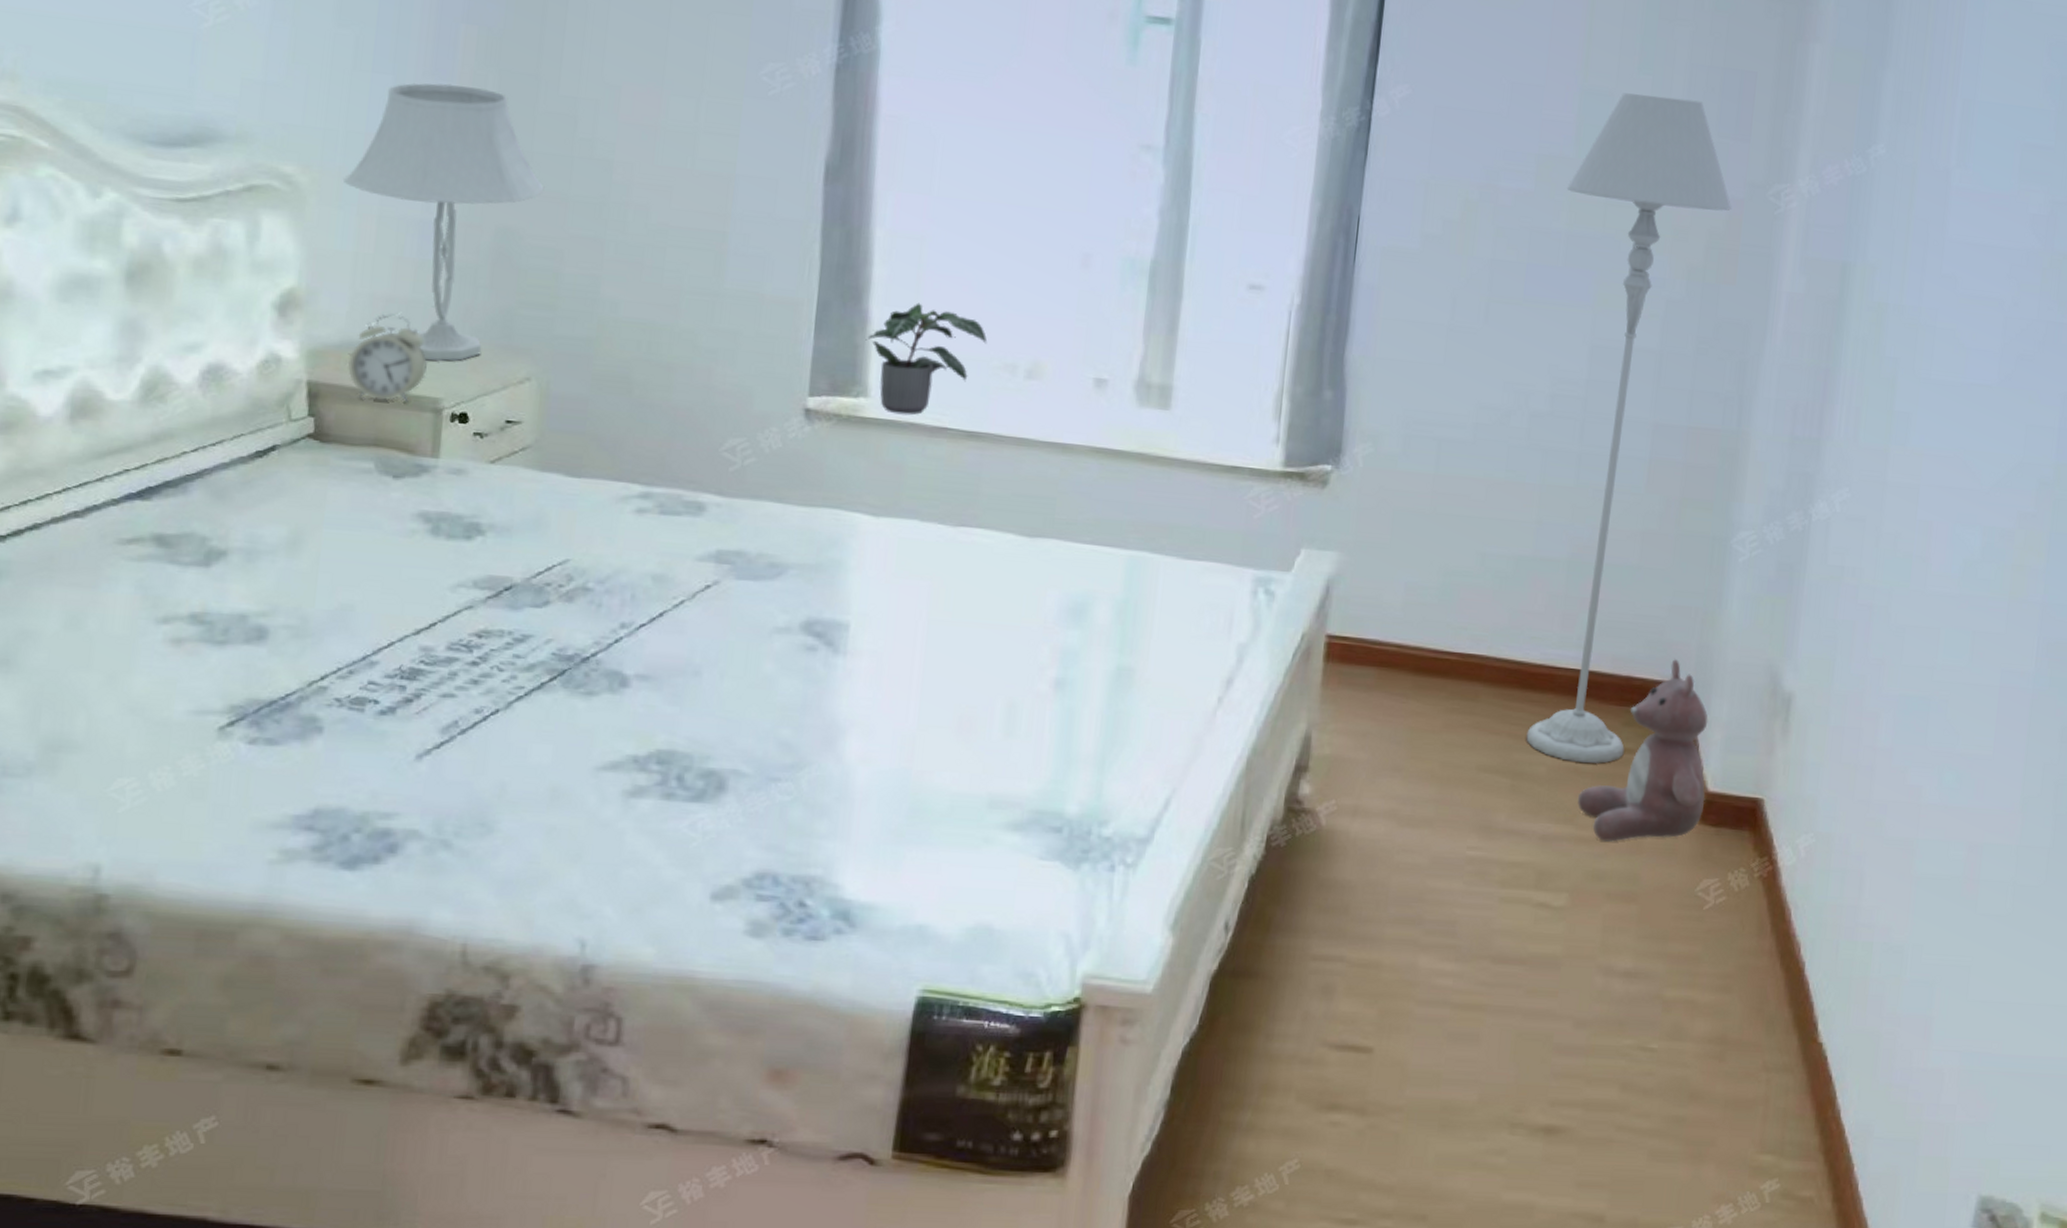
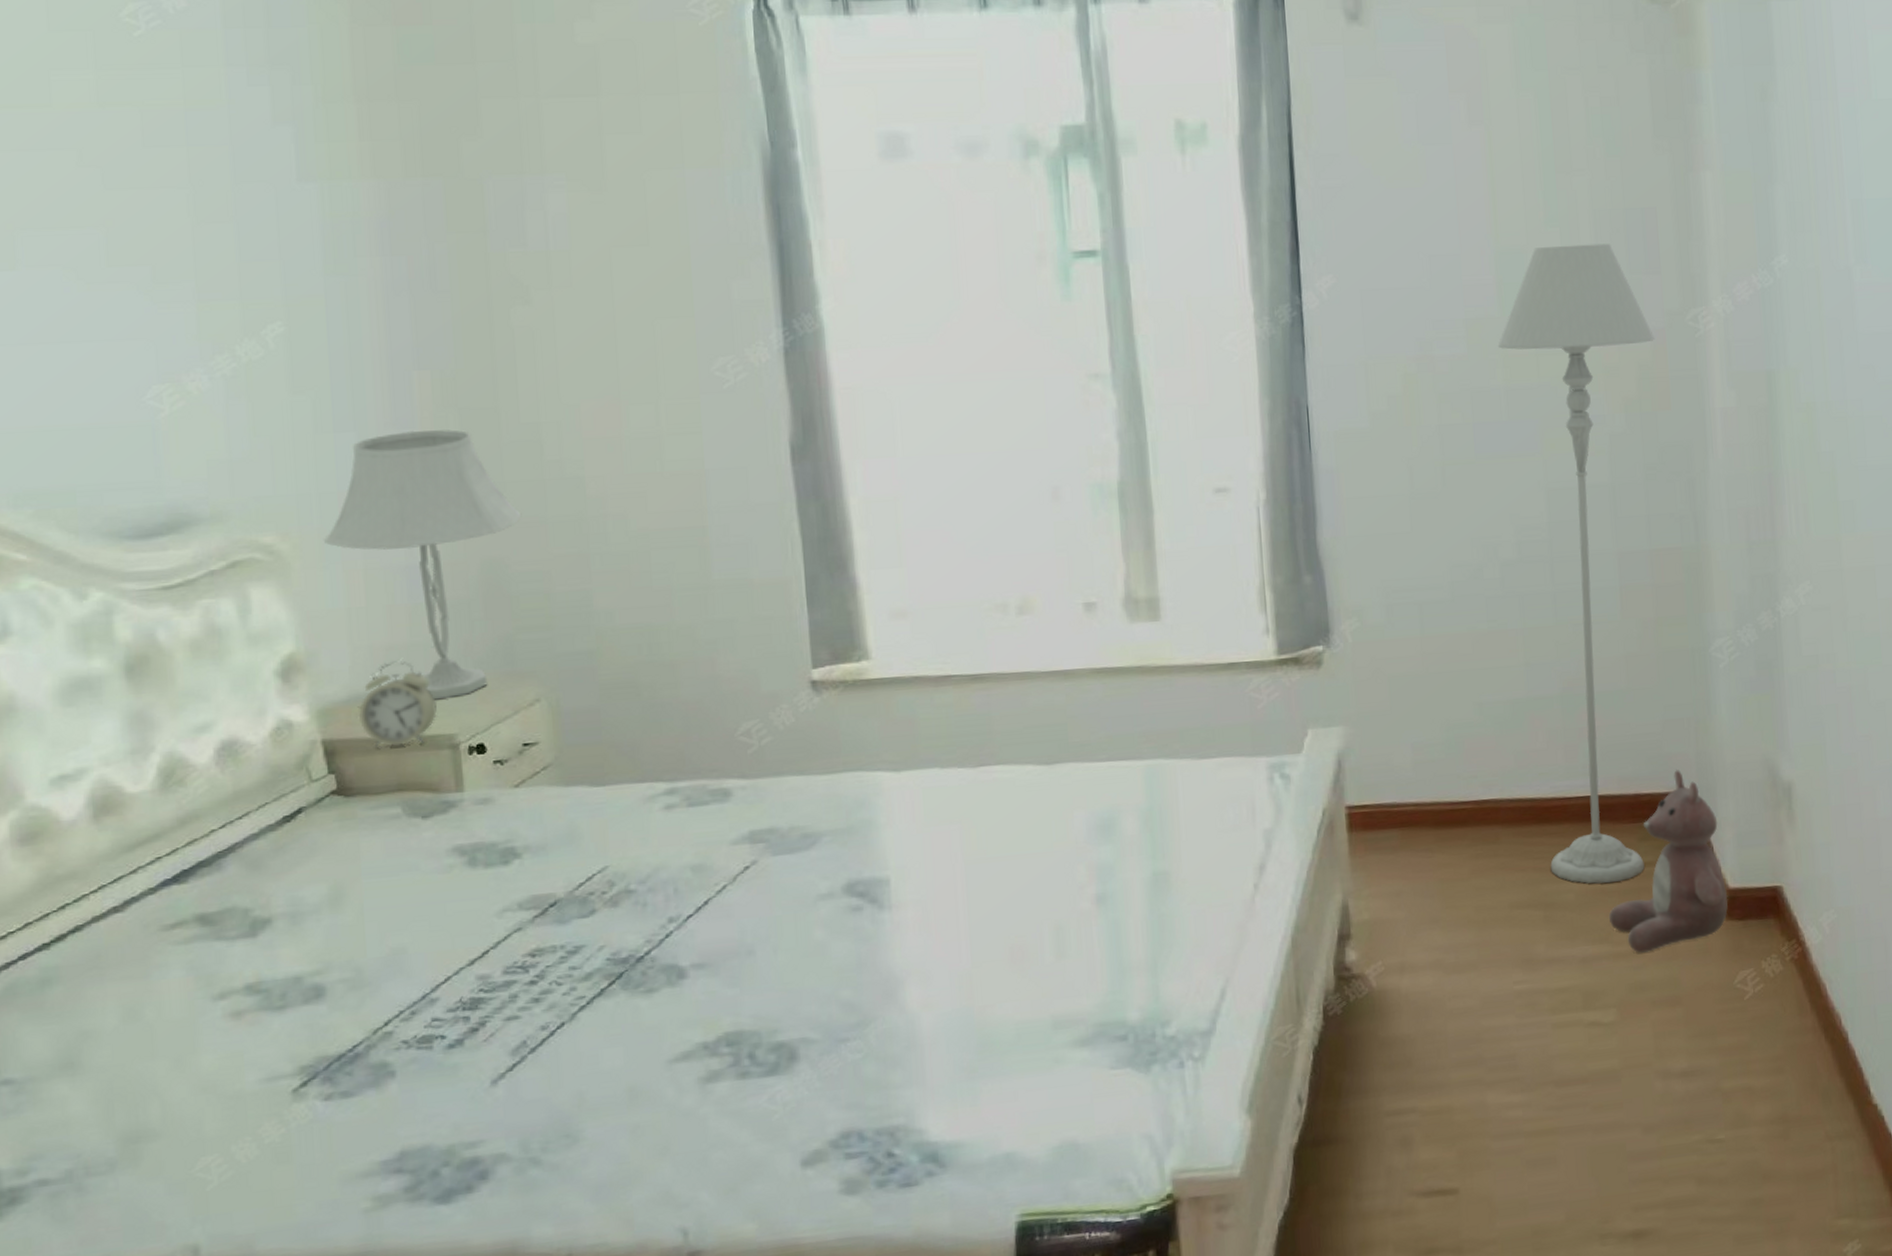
potted plant: present [865,303,988,416] -> none [858,561,975,671]

